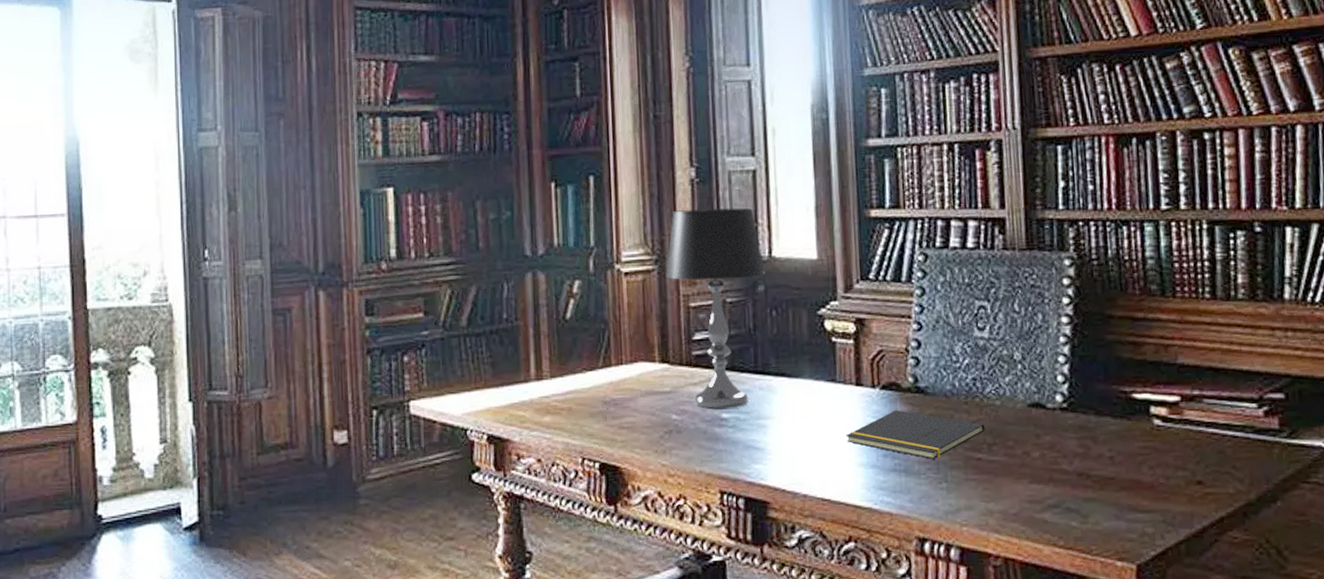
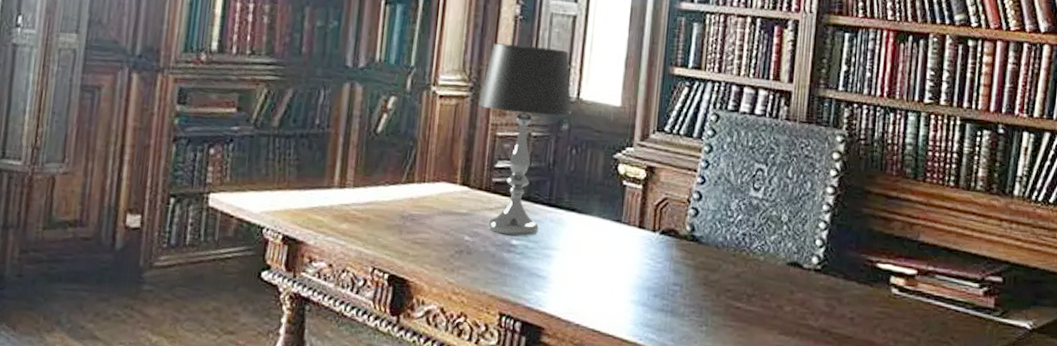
notepad: present [846,410,985,459] -> none [623,255,747,303]

